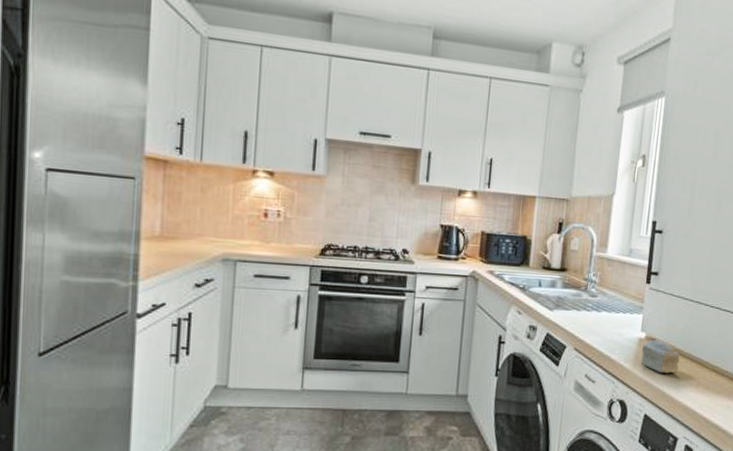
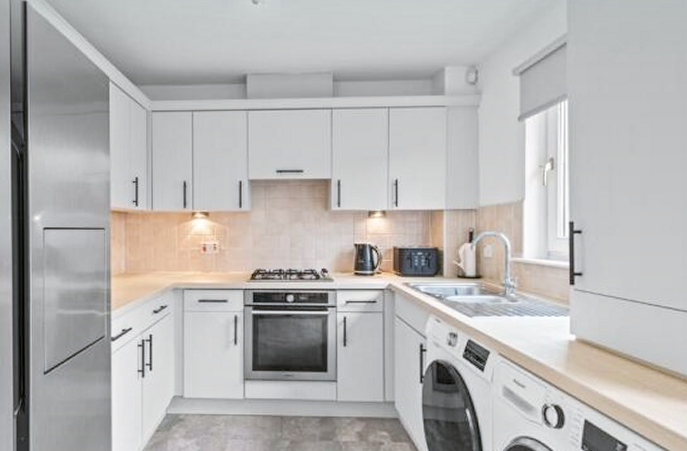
cake slice: present [641,339,680,374] -> none [573,341,618,377]

